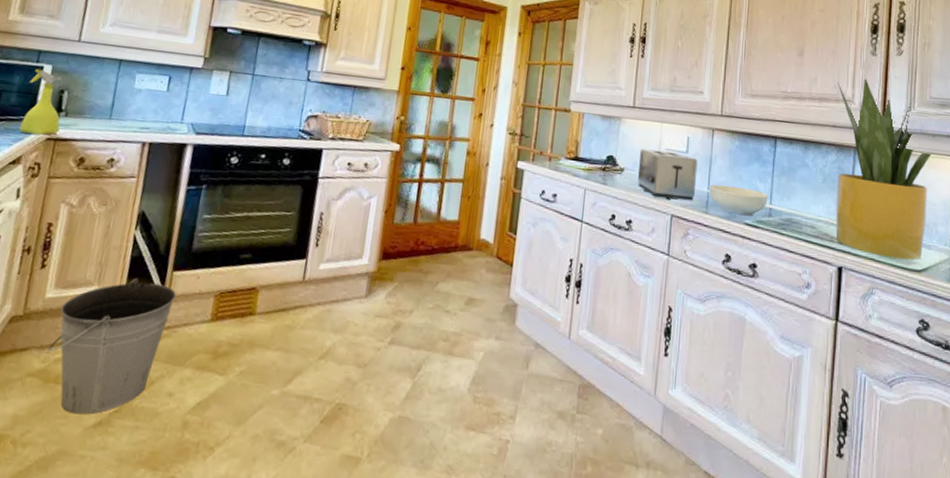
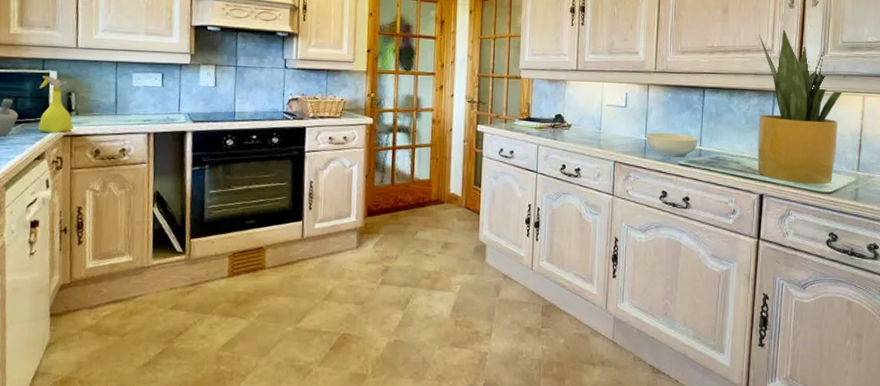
bucket: present [47,278,176,415] -> none [95,247,196,357]
toaster: present [637,148,698,202] -> none [583,106,636,149]

